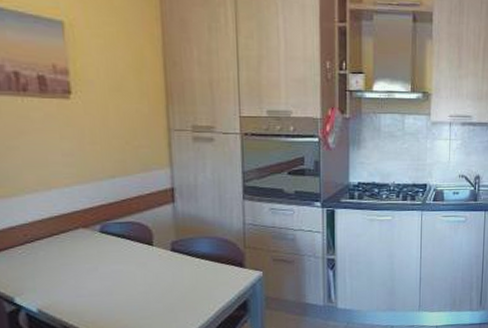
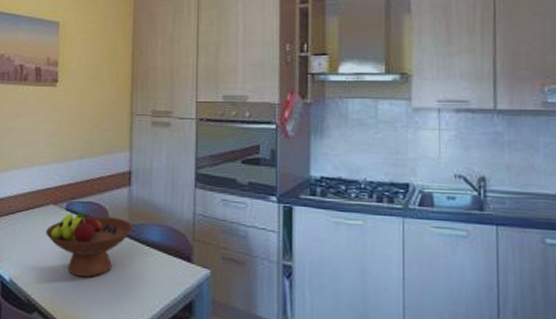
fruit bowl: none [77,233,182,296] -> present [45,212,134,278]

